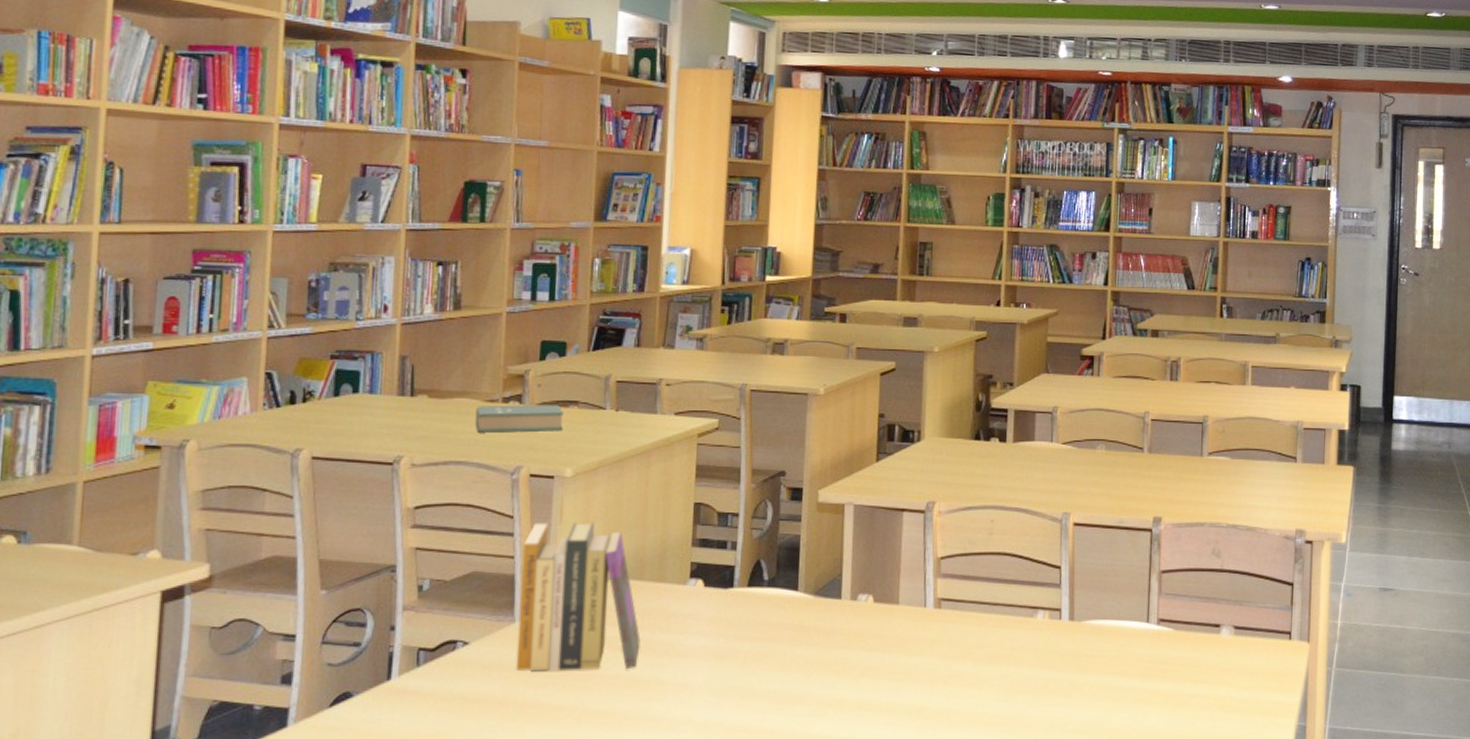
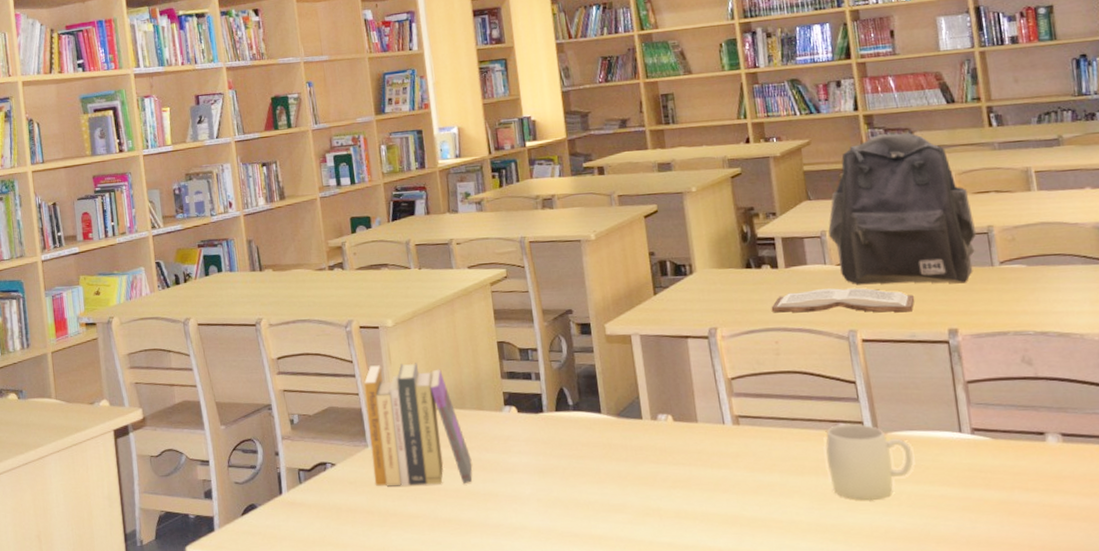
book: present [475,405,564,433] -> none [309,268,379,296]
book: none [992,468,1129,497] -> present [771,288,915,313]
mug: none [1021,611,1102,691] -> present [825,424,914,500]
backpack: none [1060,313,1193,472] -> present [828,133,977,285]

